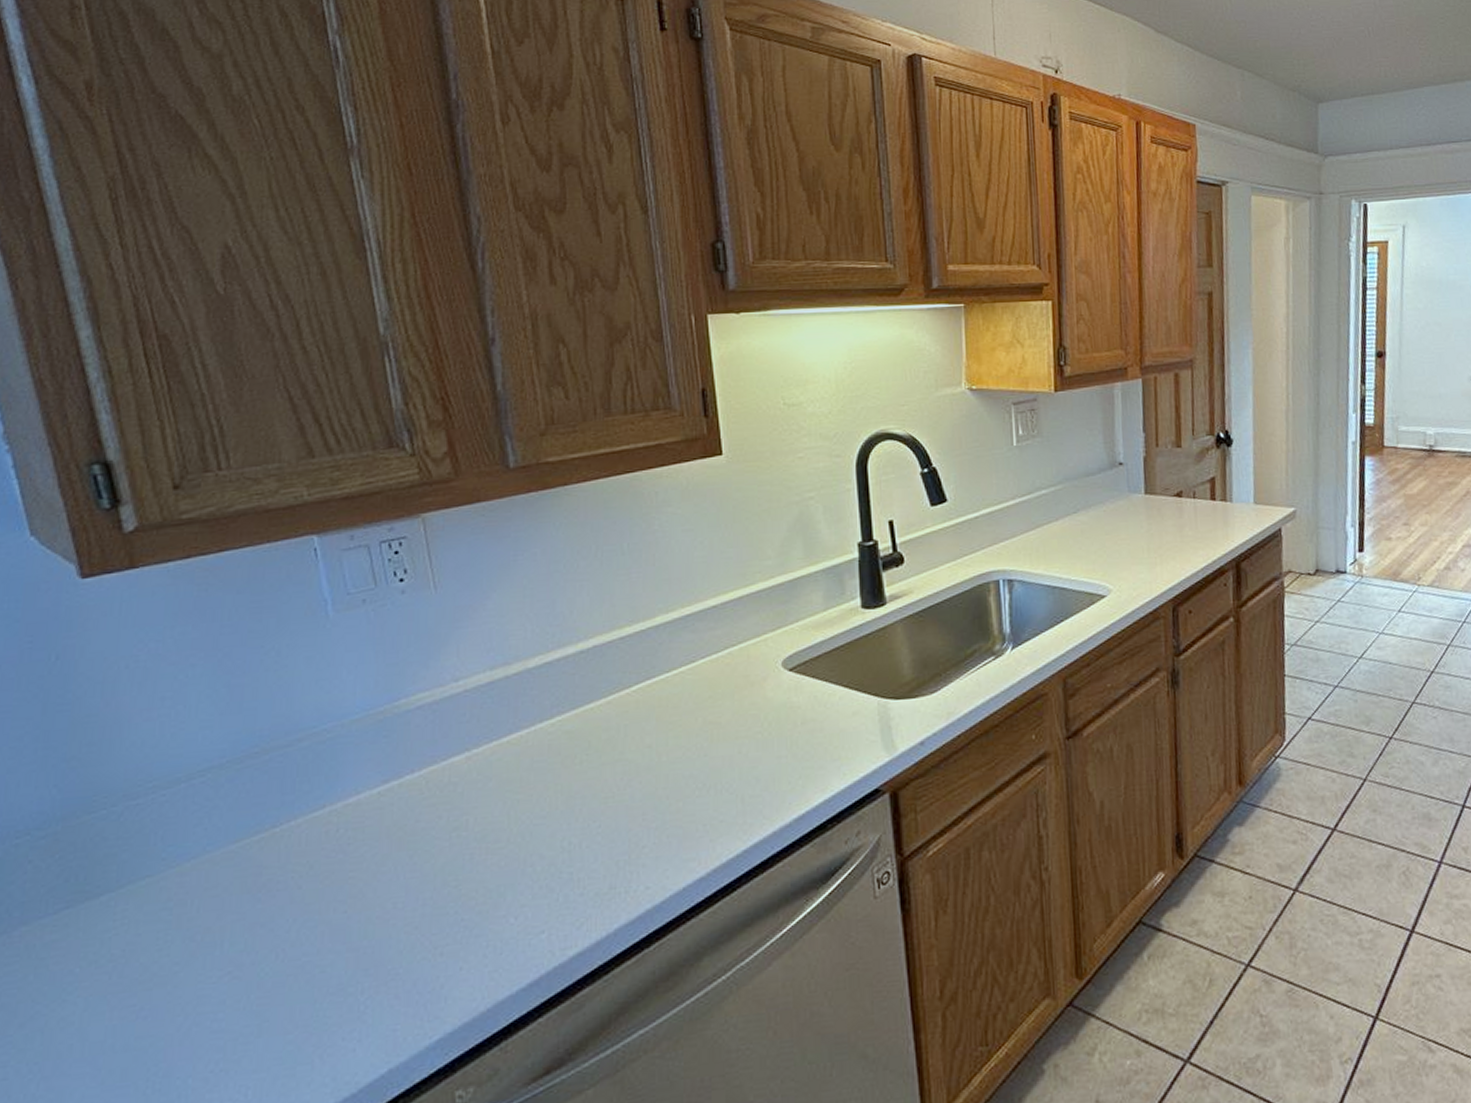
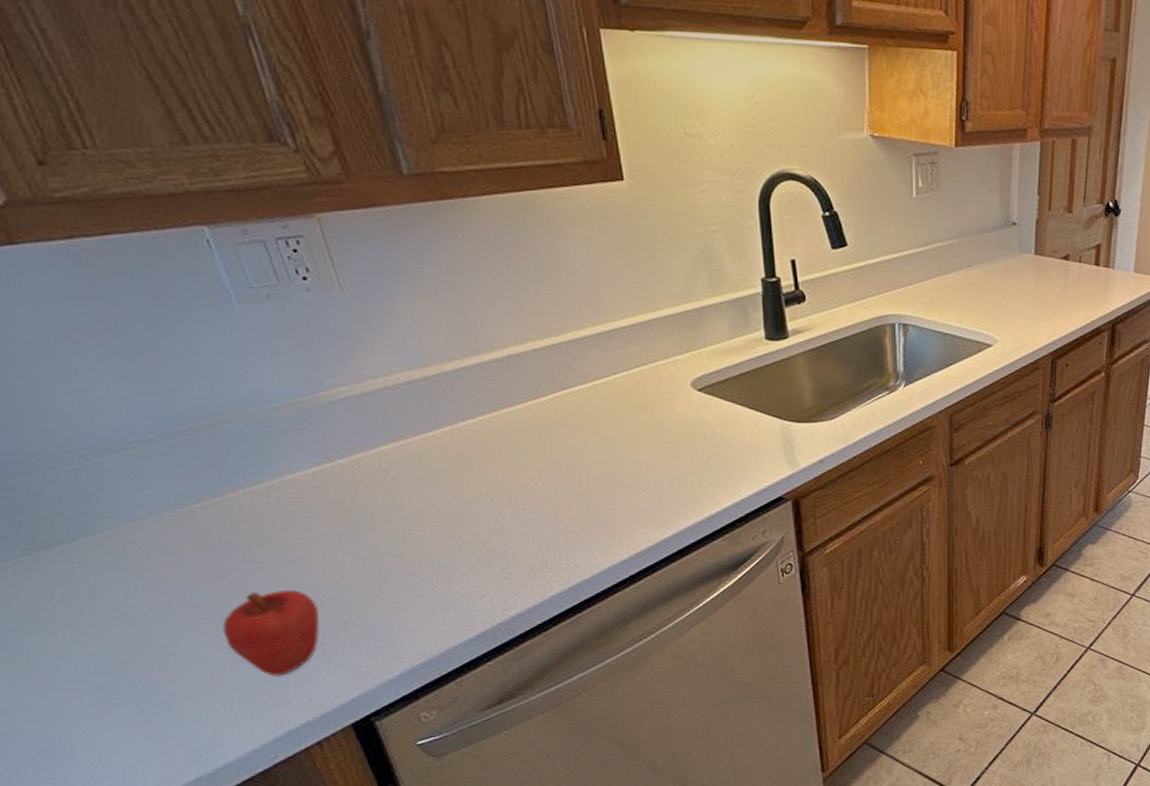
apple: none [254,935,360,1049] -> present [222,590,320,677]

